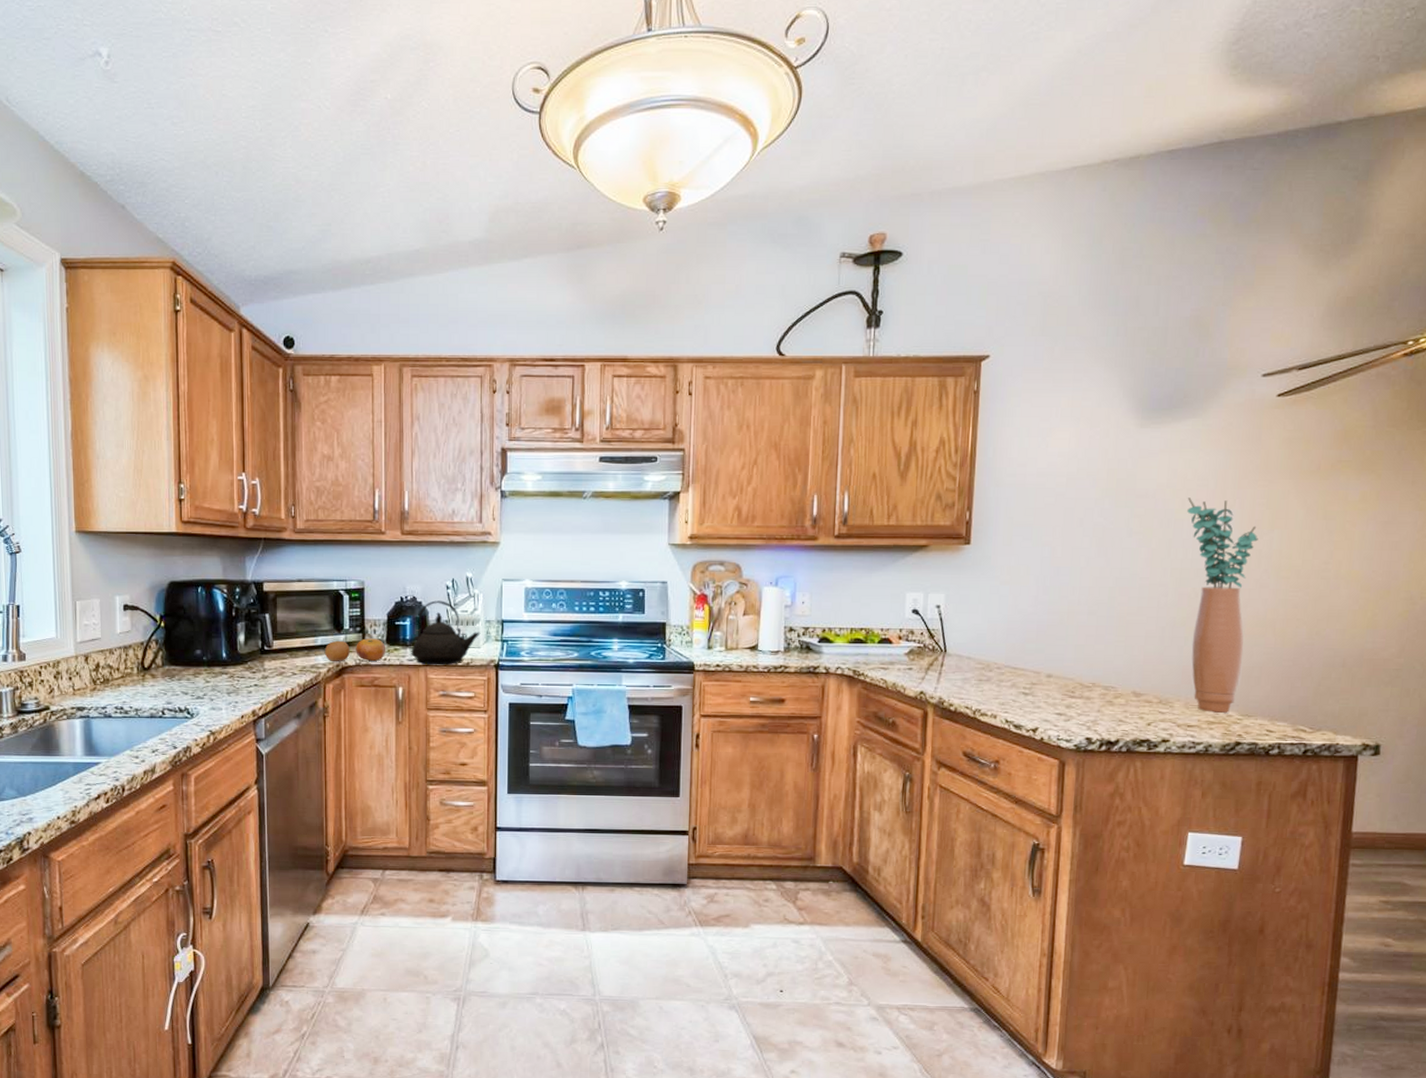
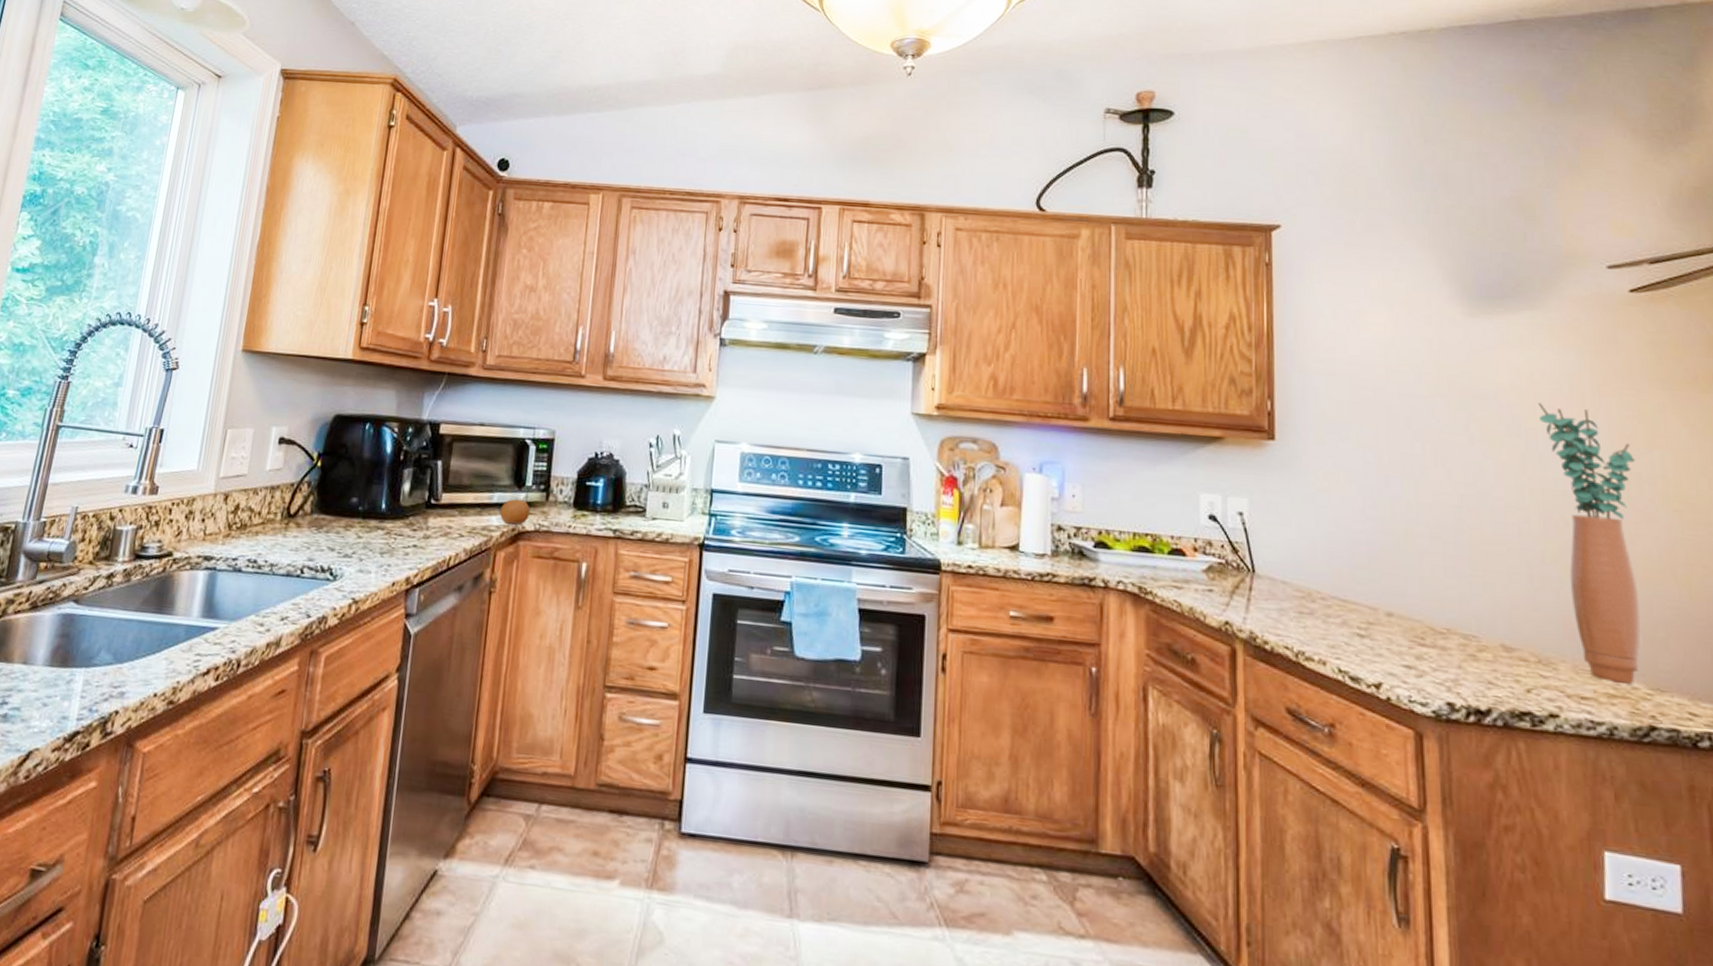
fruit: present [356,638,386,661] -> none [536,499,573,528]
teakettle: present [411,600,481,664] -> none [601,459,685,539]

